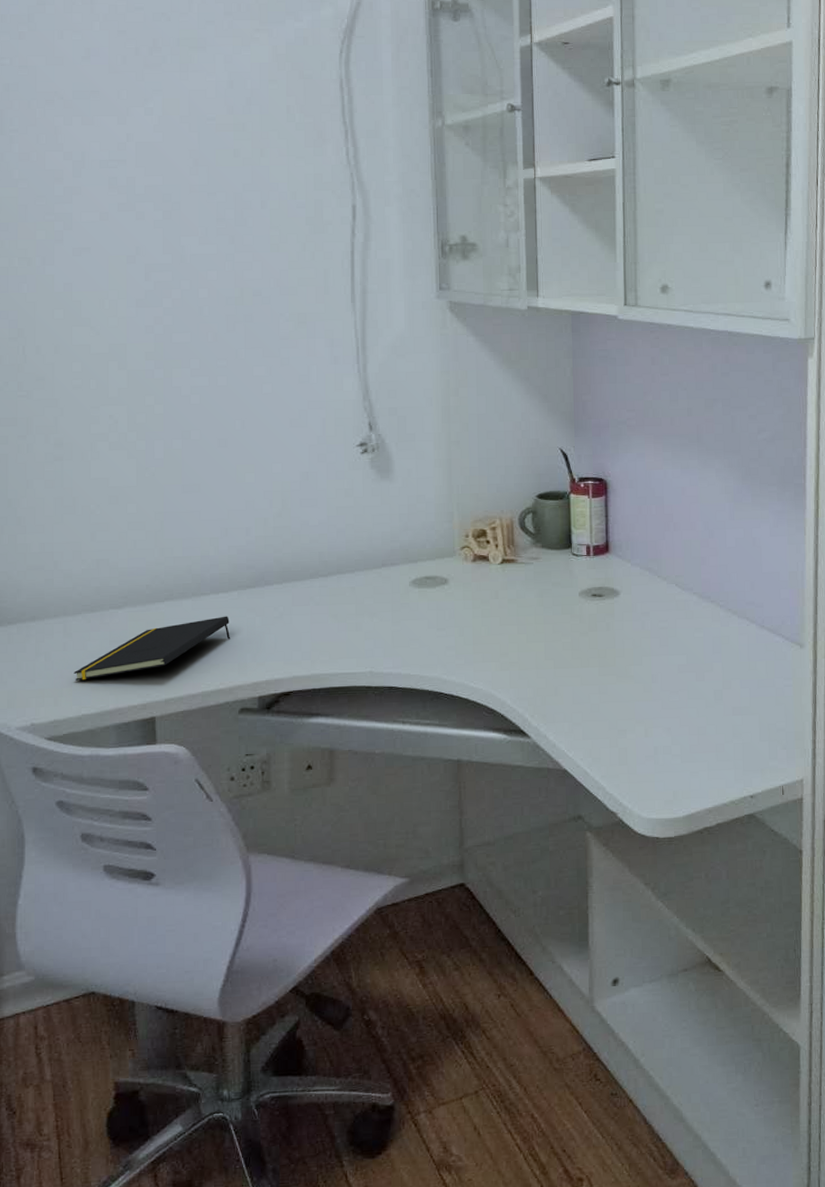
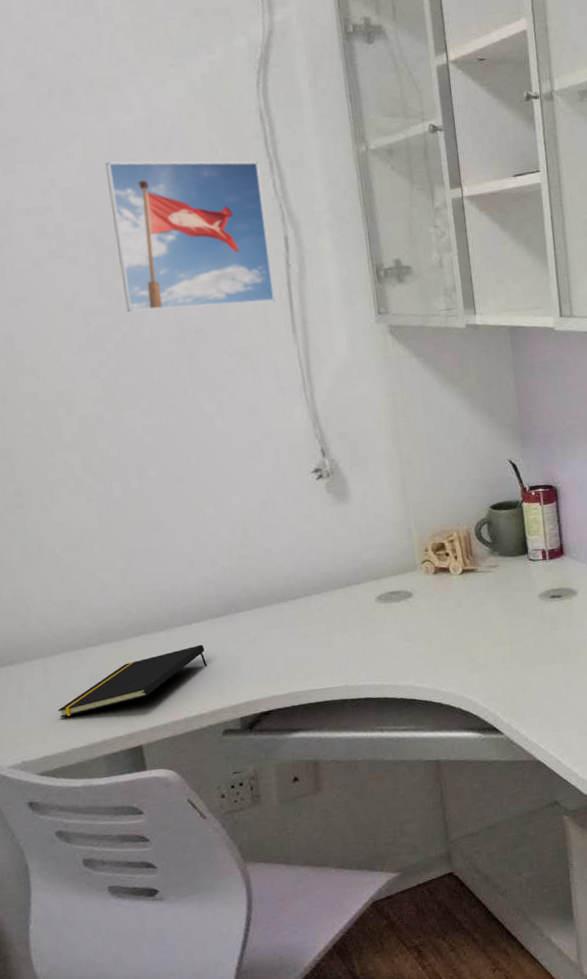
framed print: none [182,120,338,271] -> present [105,160,275,312]

